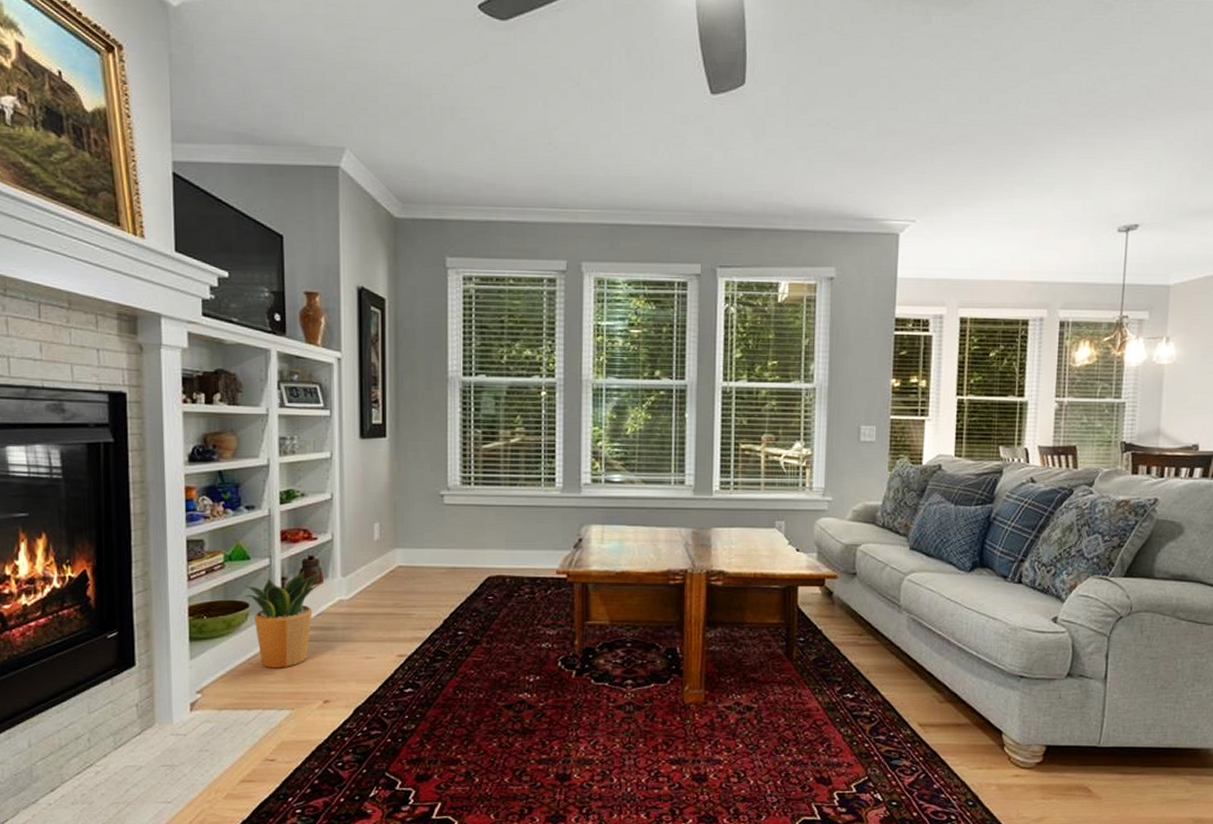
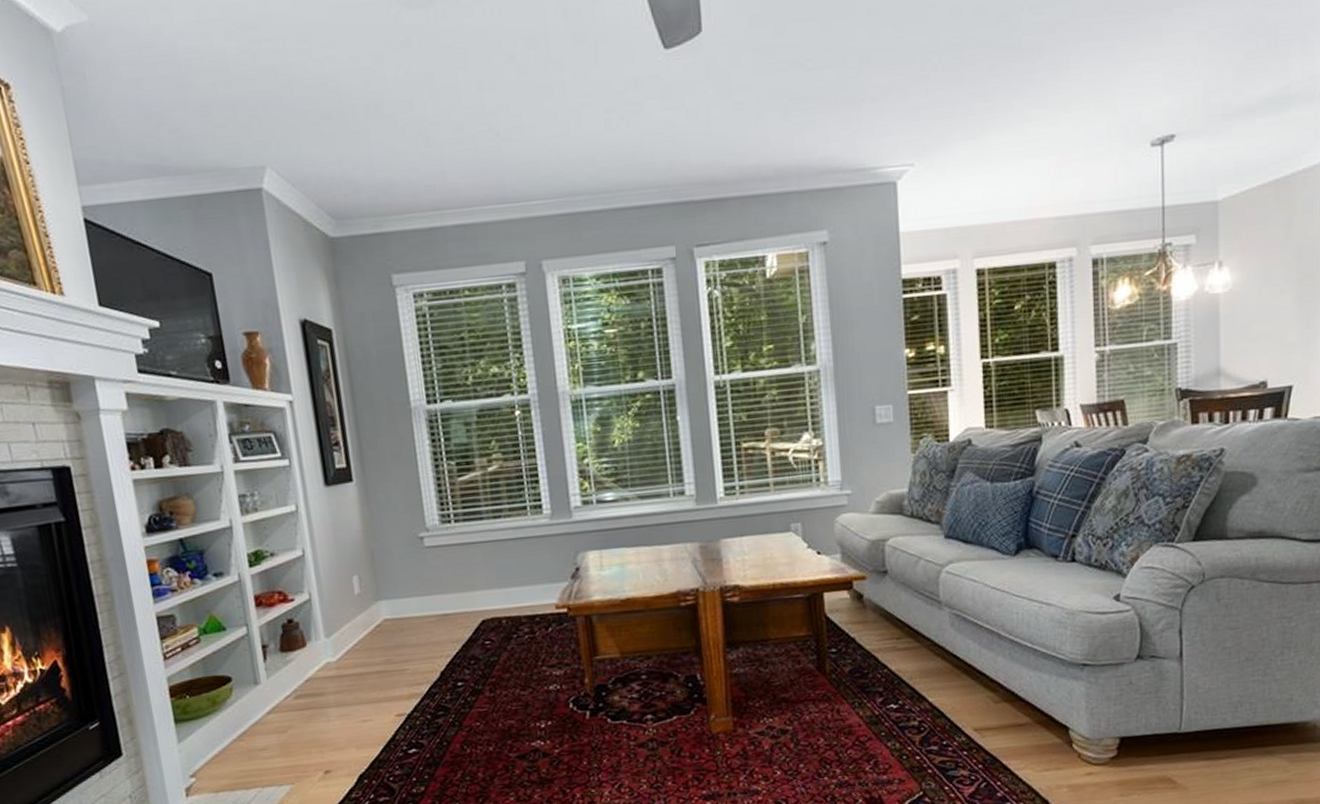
potted plant: present [244,571,325,668] -> none [225,636,308,743]

